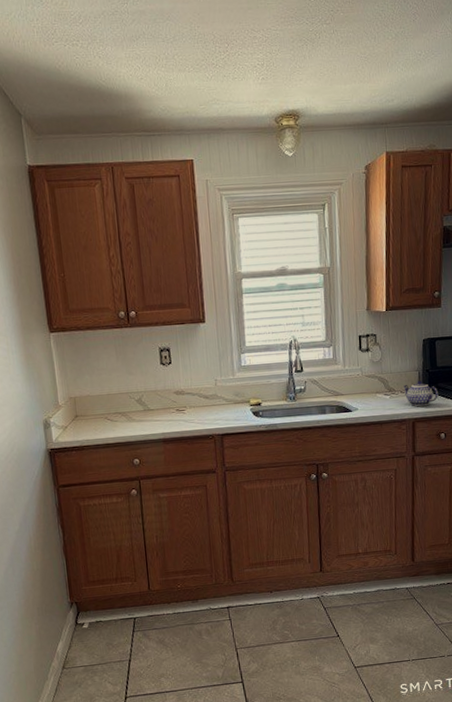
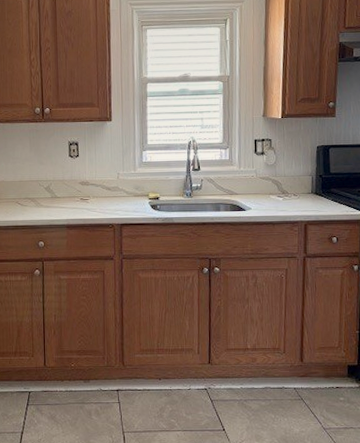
teapot: present [403,380,439,407] -> none [297,185,332,210]

